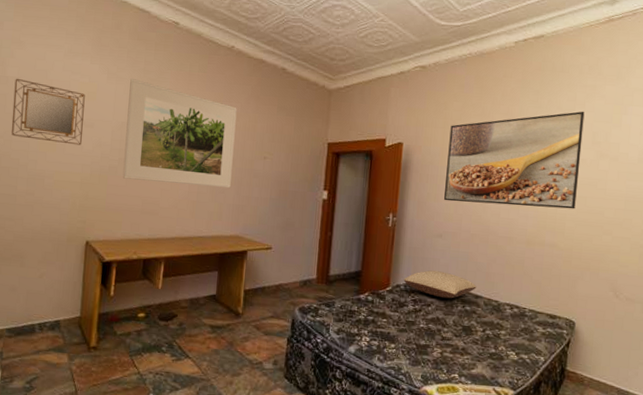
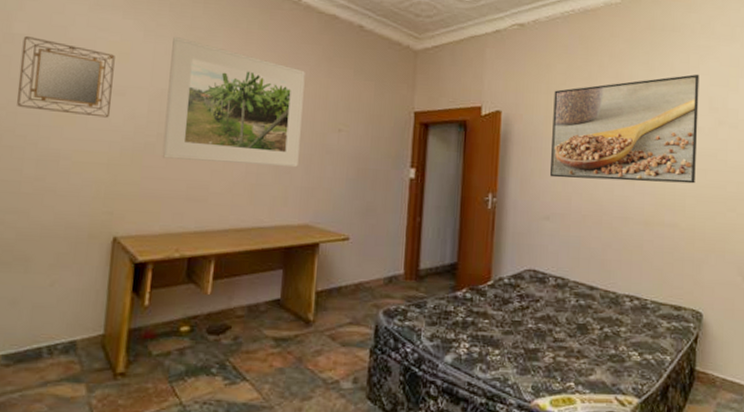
pillow: present [403,270,477,299] -> none [507,259,591,292]

